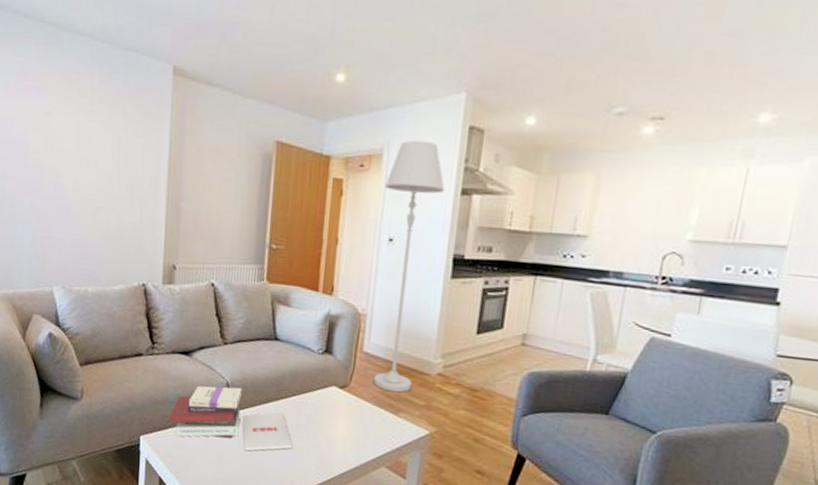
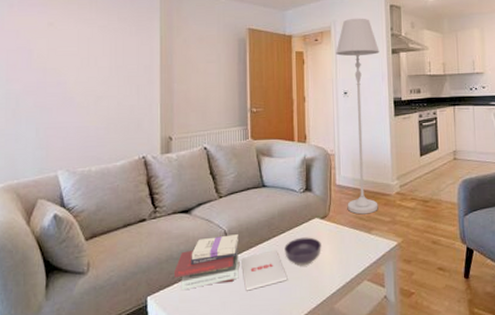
bowl: none [292,404,336,437] -> present [284,237,321,265]

